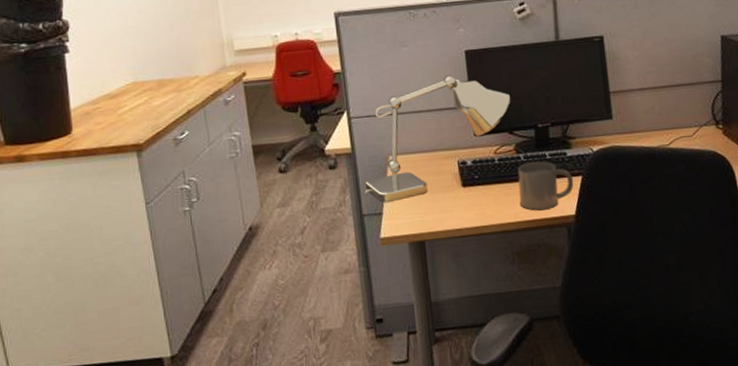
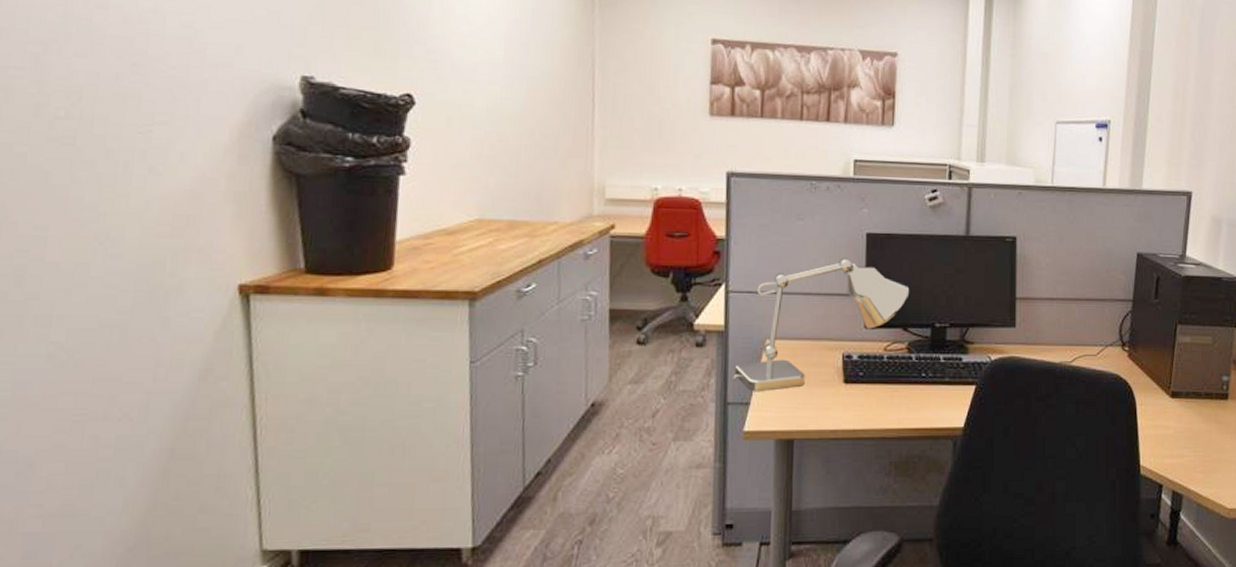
mug: present [517,161,574,211] -> none [904,364,967,419]

